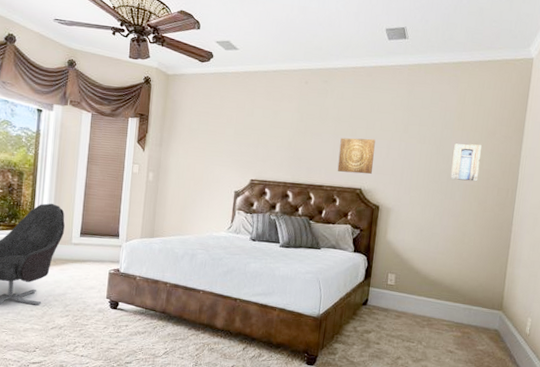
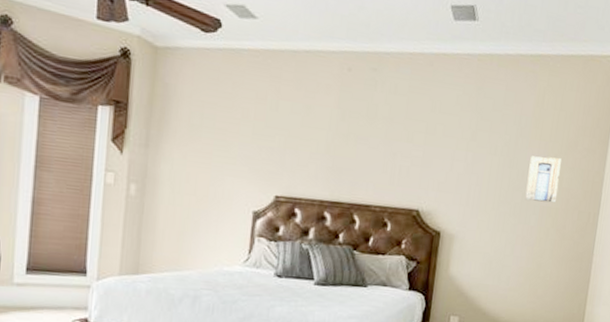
wall art: present [337,138,376,174] -> none [388,144,437,192]

